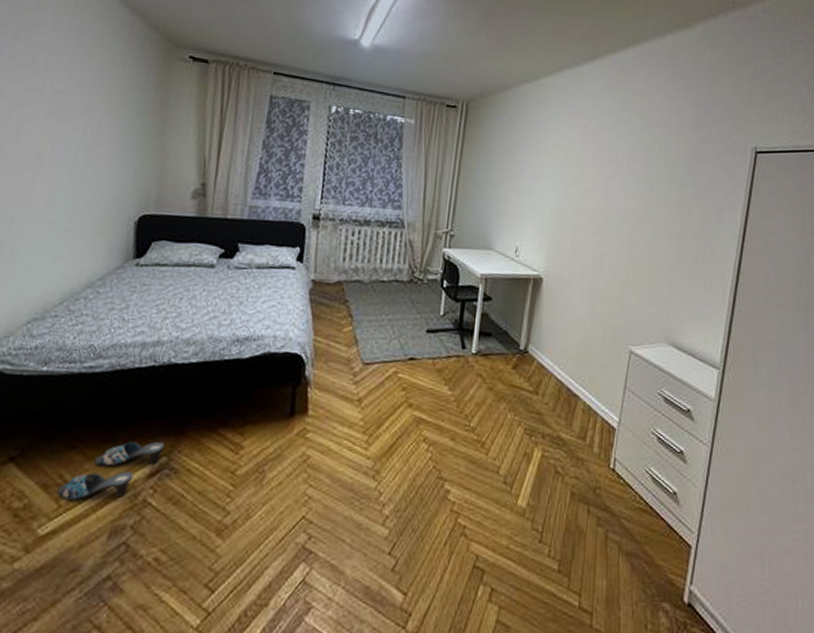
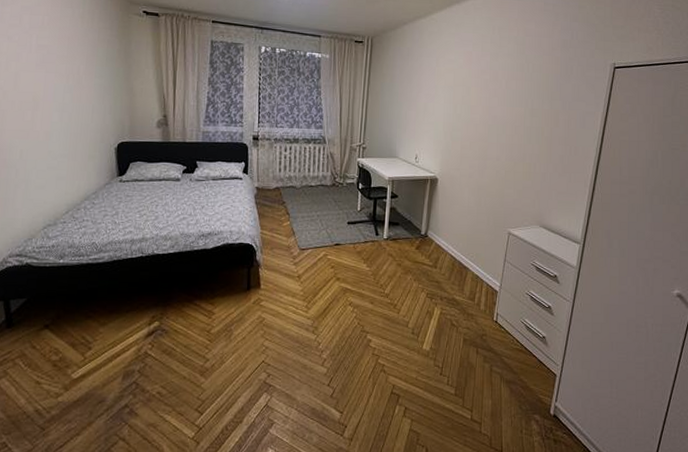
slippers: present [58,441,165,501] -> none [83,311,156,355]

